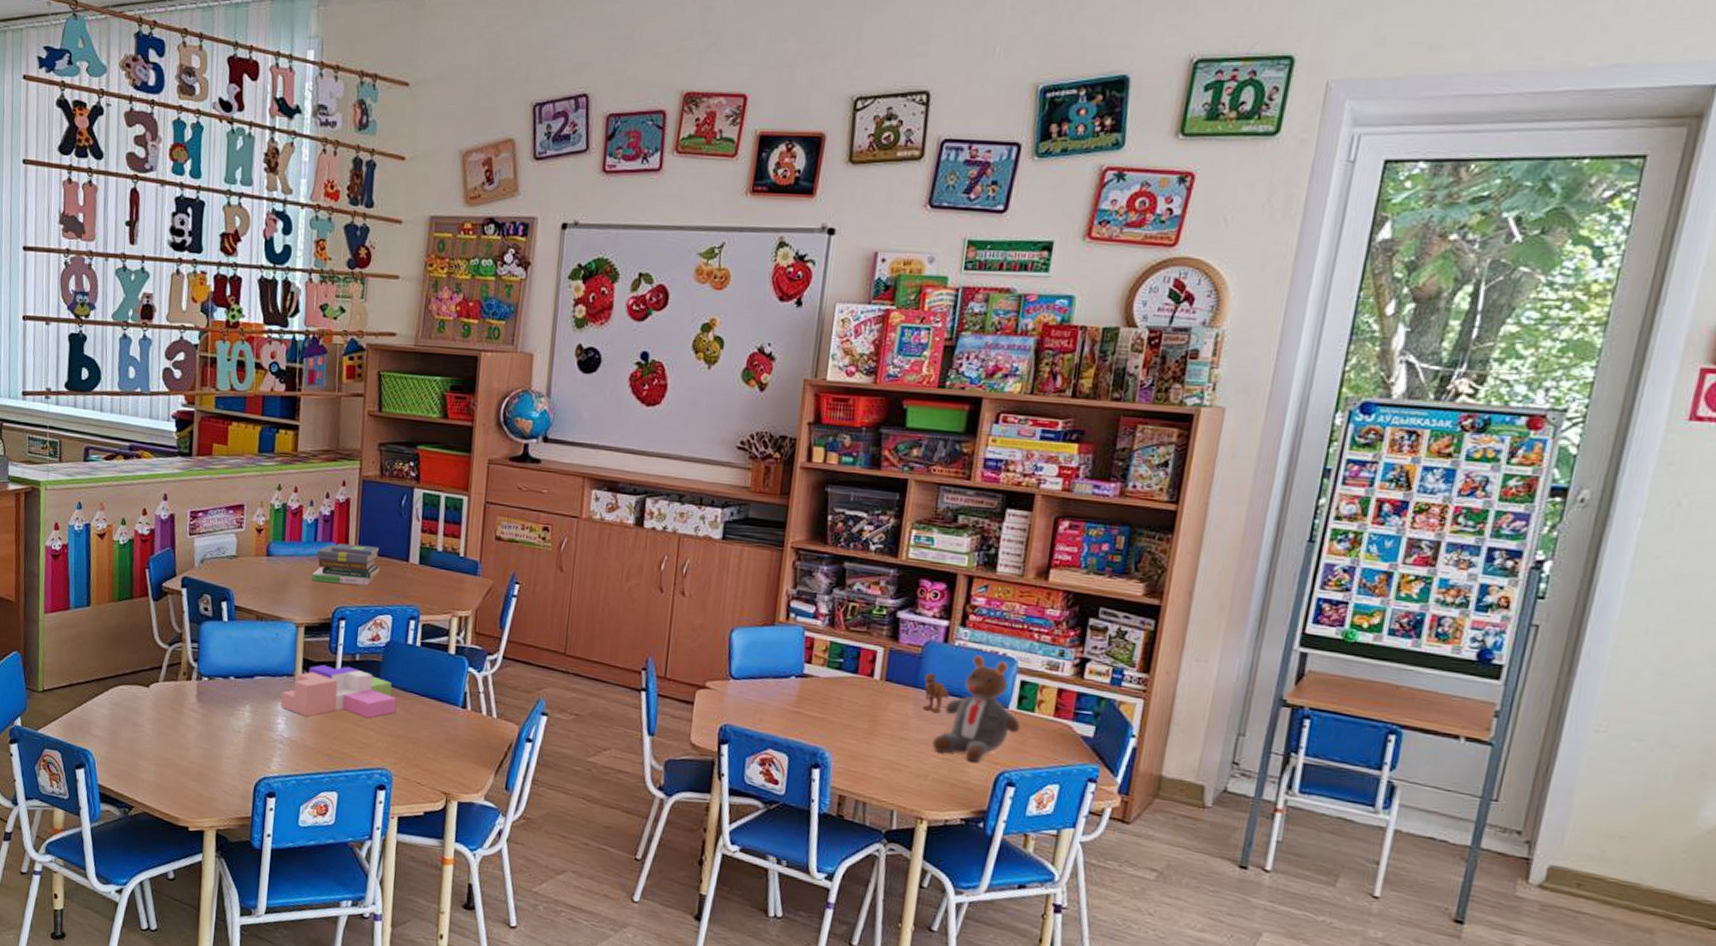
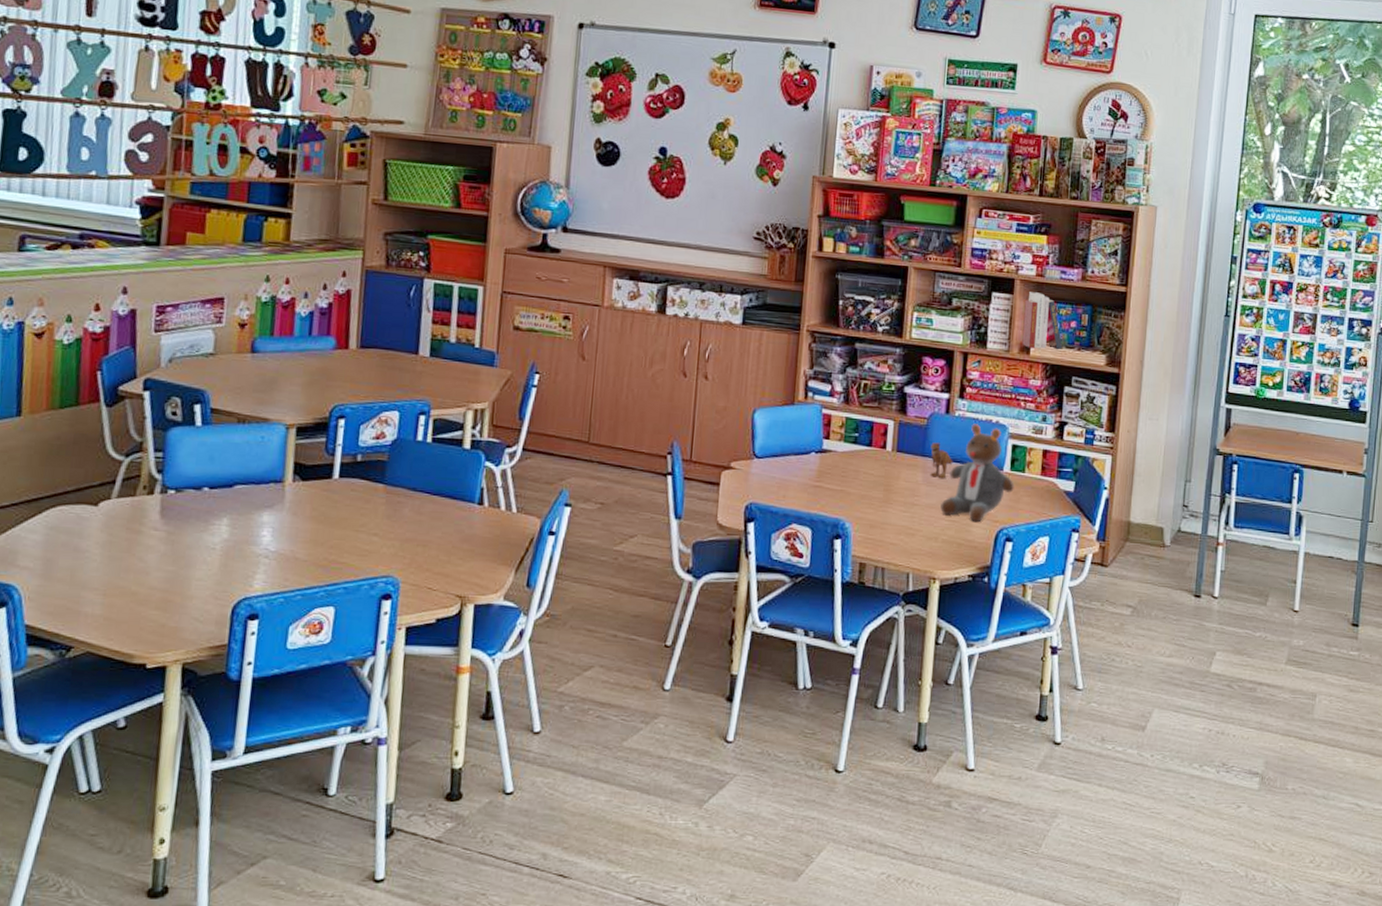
toy blocks: present [280,664,397,719] -> none [266,468,405,527]
books: present [312,543,381,586] -> none [305,336,386,381]
books: none [1039,508,1090,577] -> present [1022,291,1063,350]

